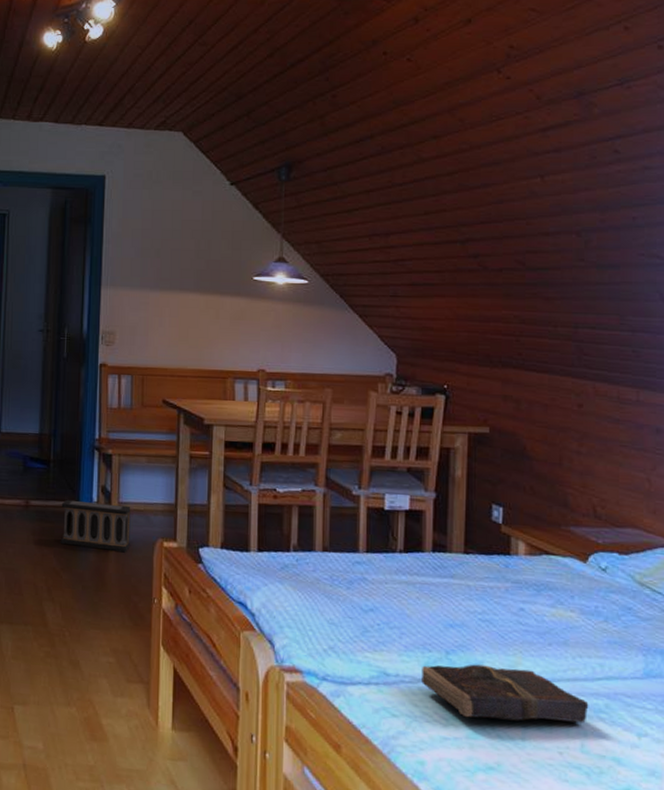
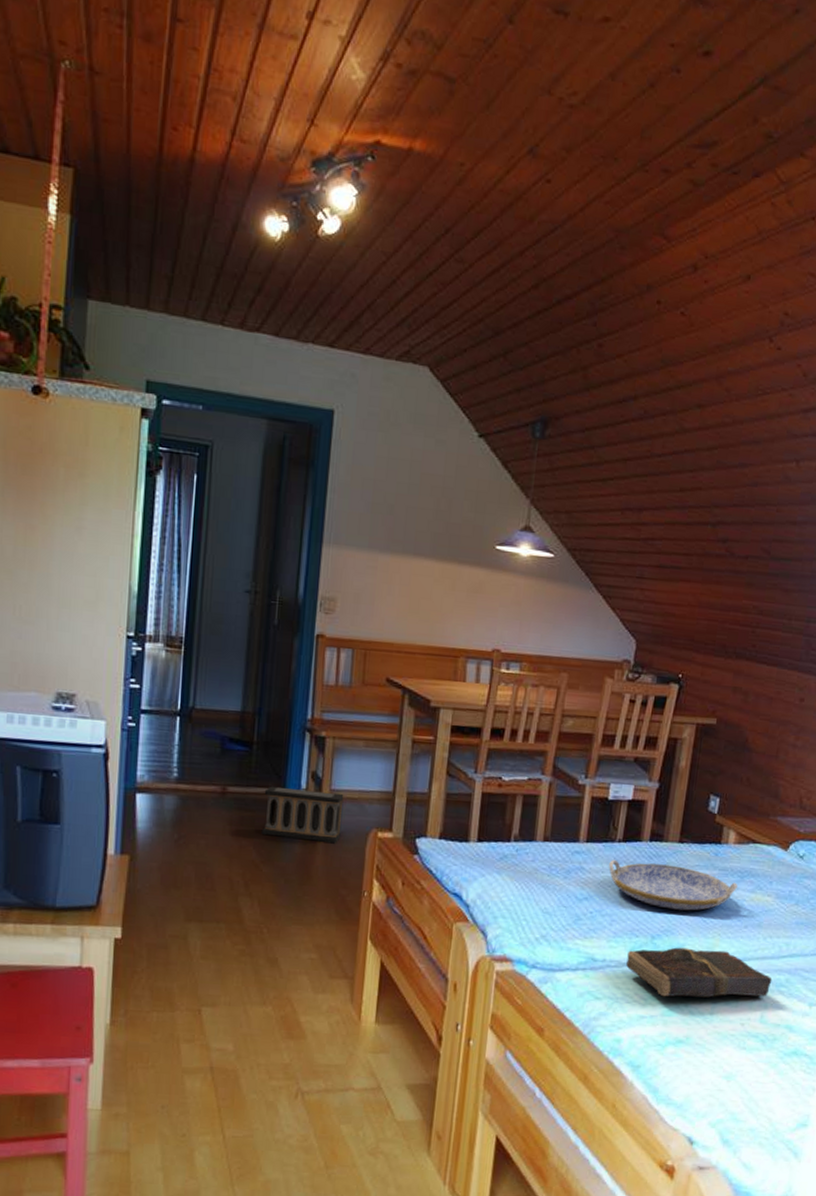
serving tray: none [392,570,536,626] -> present [609,859,738,911]

